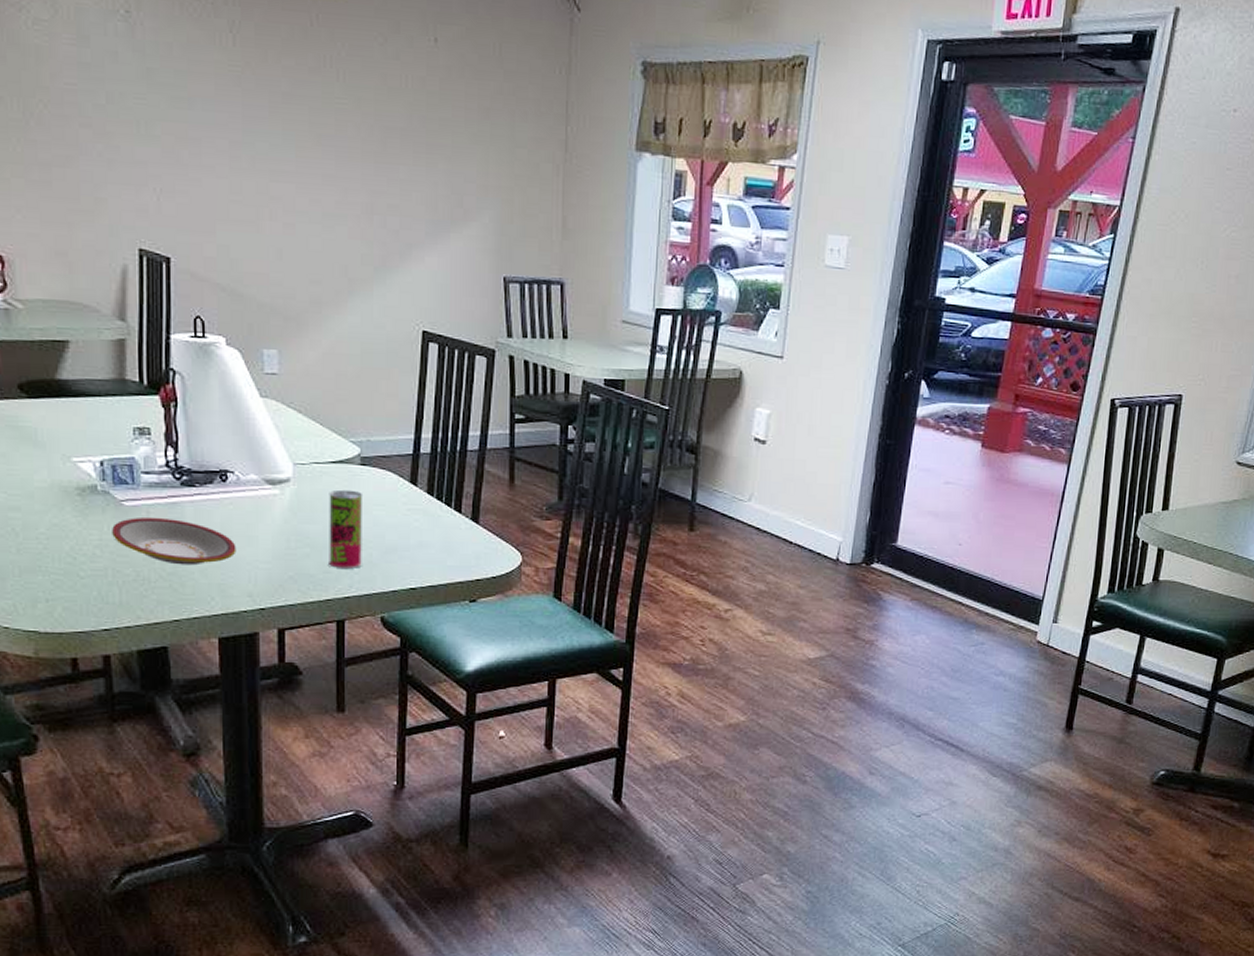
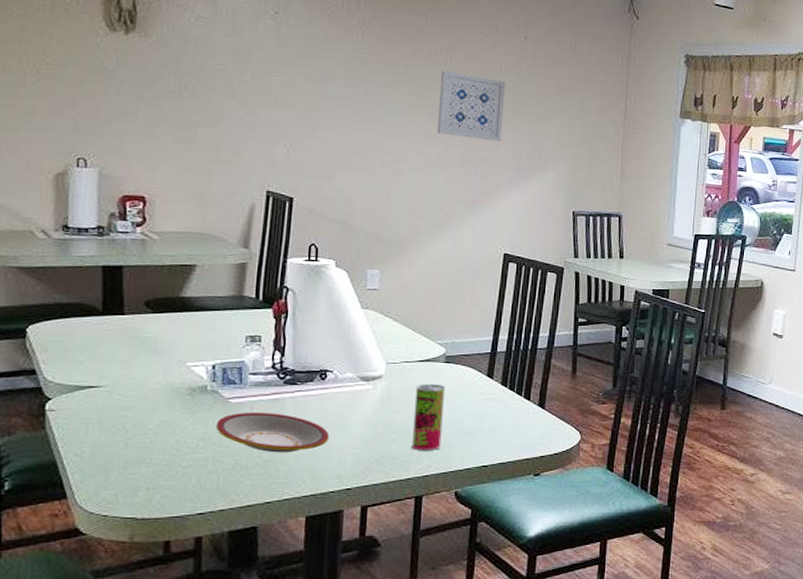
wall art: none [333,88,413,184] -> present [437,71,505,142]

